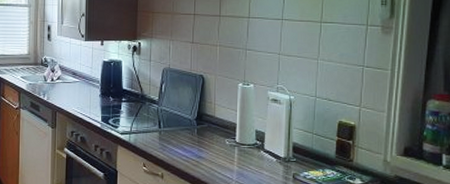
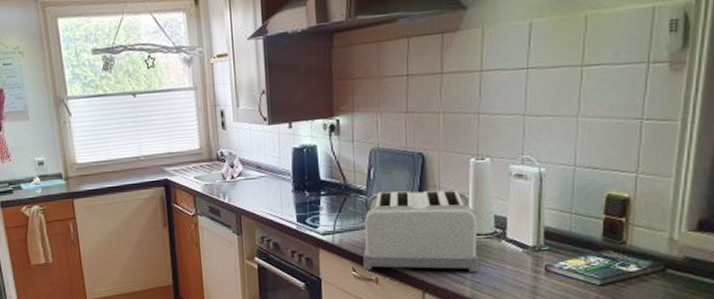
toaster: none [152,103,243,176] -> present [363,189,478,273]

